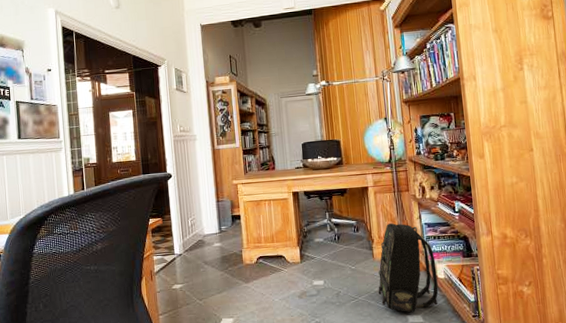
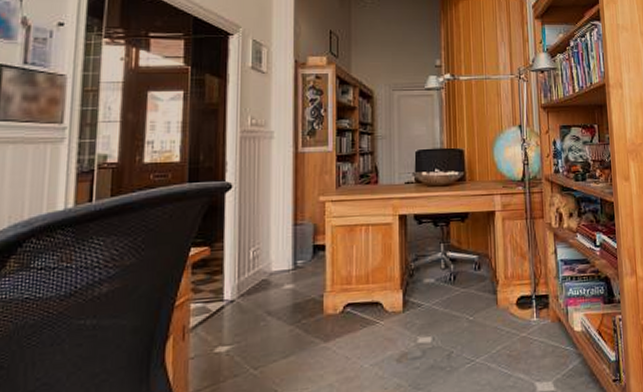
backpack: present [378,223,439,313] -> none [501,259,574,379]

